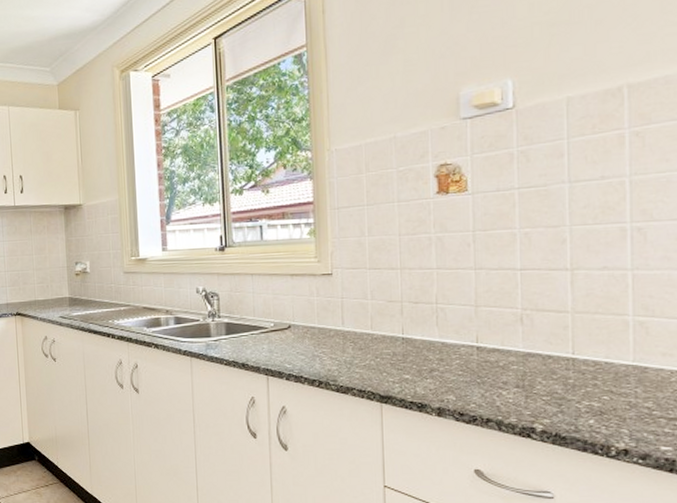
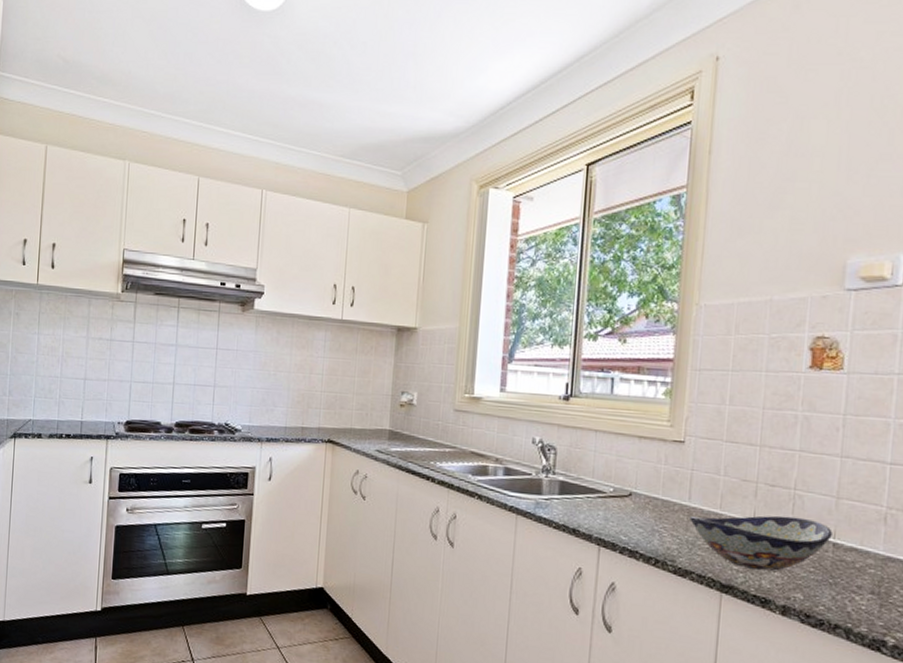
decorative bowl: none [345,328,475,379] -> present [690,515,832,571]

